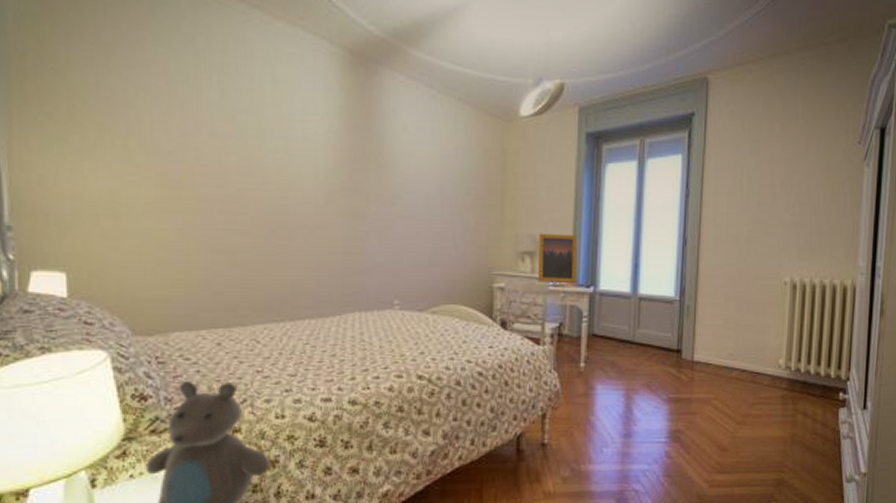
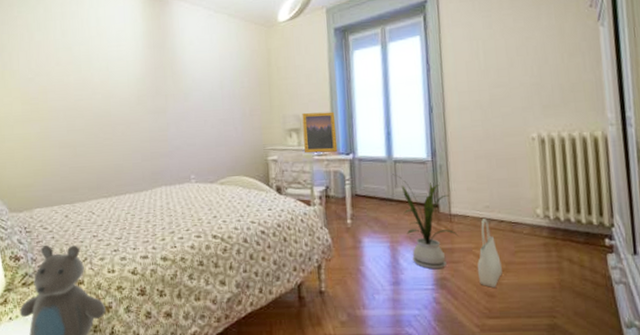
house plant: none [636,313,698,421] -> present [392,174,458,270]
tote bag: none [713,367,738,441] -> present [477,219,502,288]

